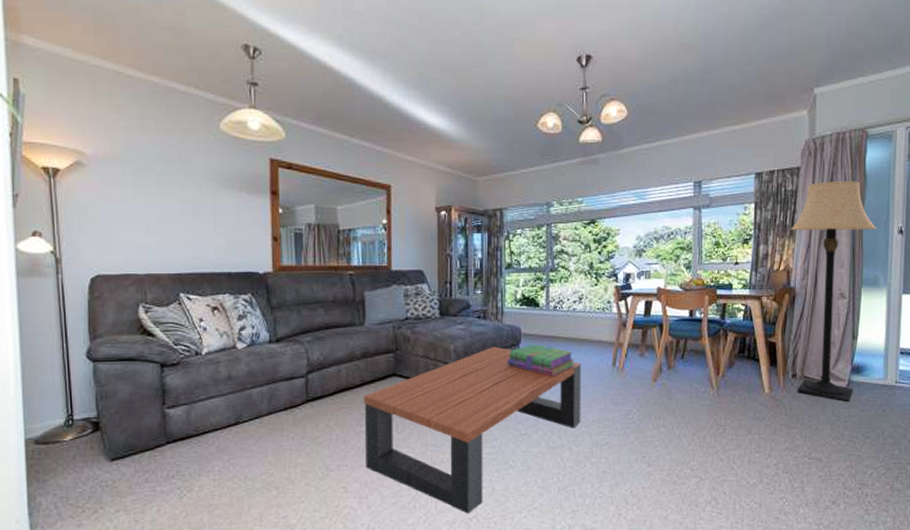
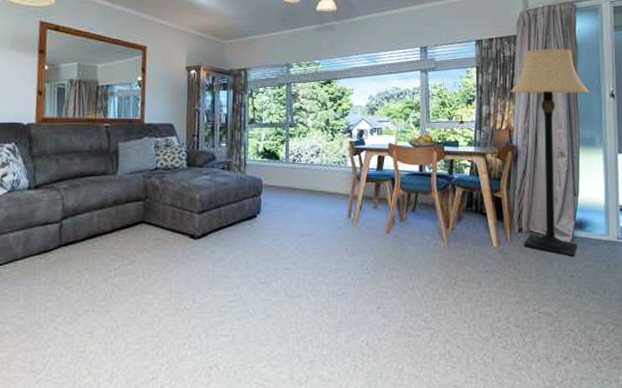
coffee table: present [364,346,582,514] -> none [112,196,319,362]
stack of books: present [507,343,574,377] -> none [249,194,312,227]

